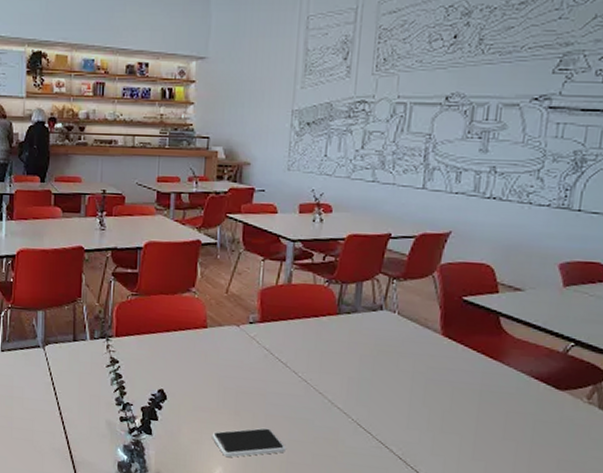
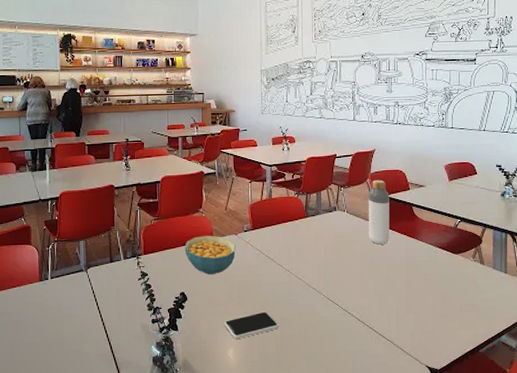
cereal bowl: none [168,321,236,373] -> present [184,235,236,275]
bottle: none [426,273,466,364] -> present [368,179,390,245]

